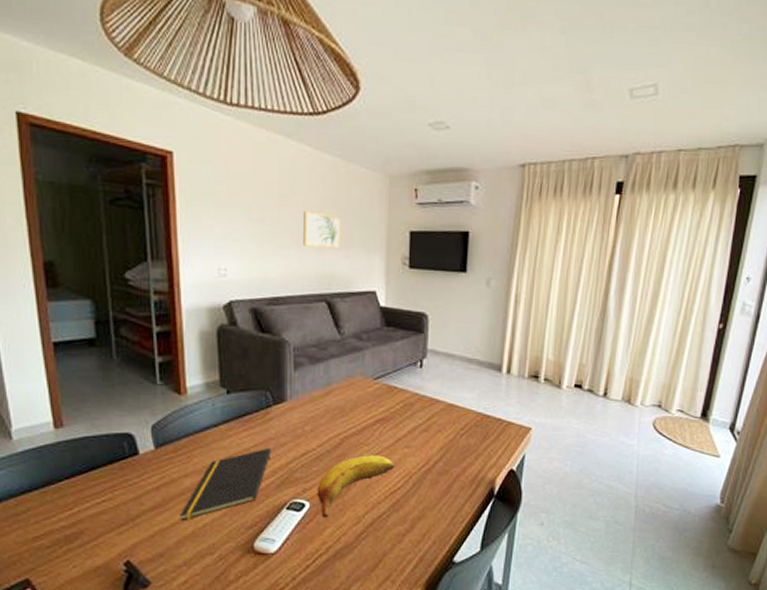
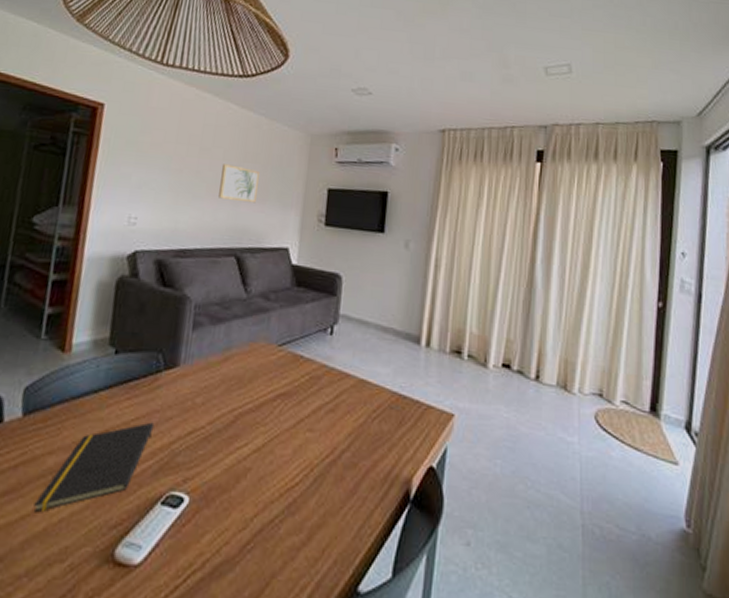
fruit: present [317,455,395,518] -> none [199,438,294,520]

